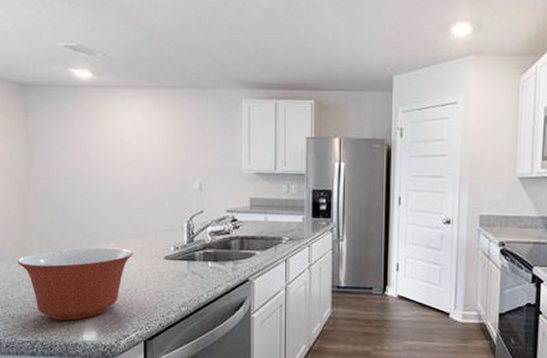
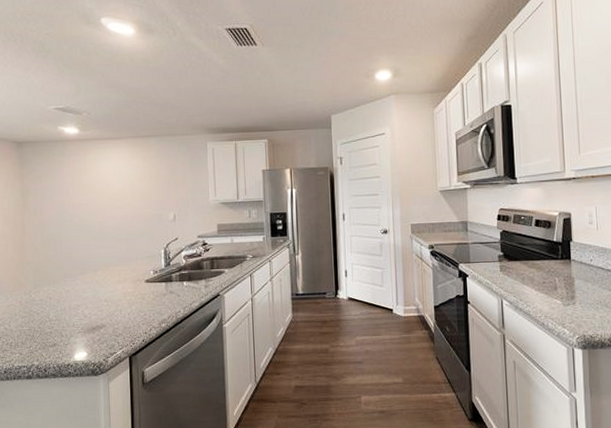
mixing bowl: present [17,247,133,321] -> none [14,275,118,344]

